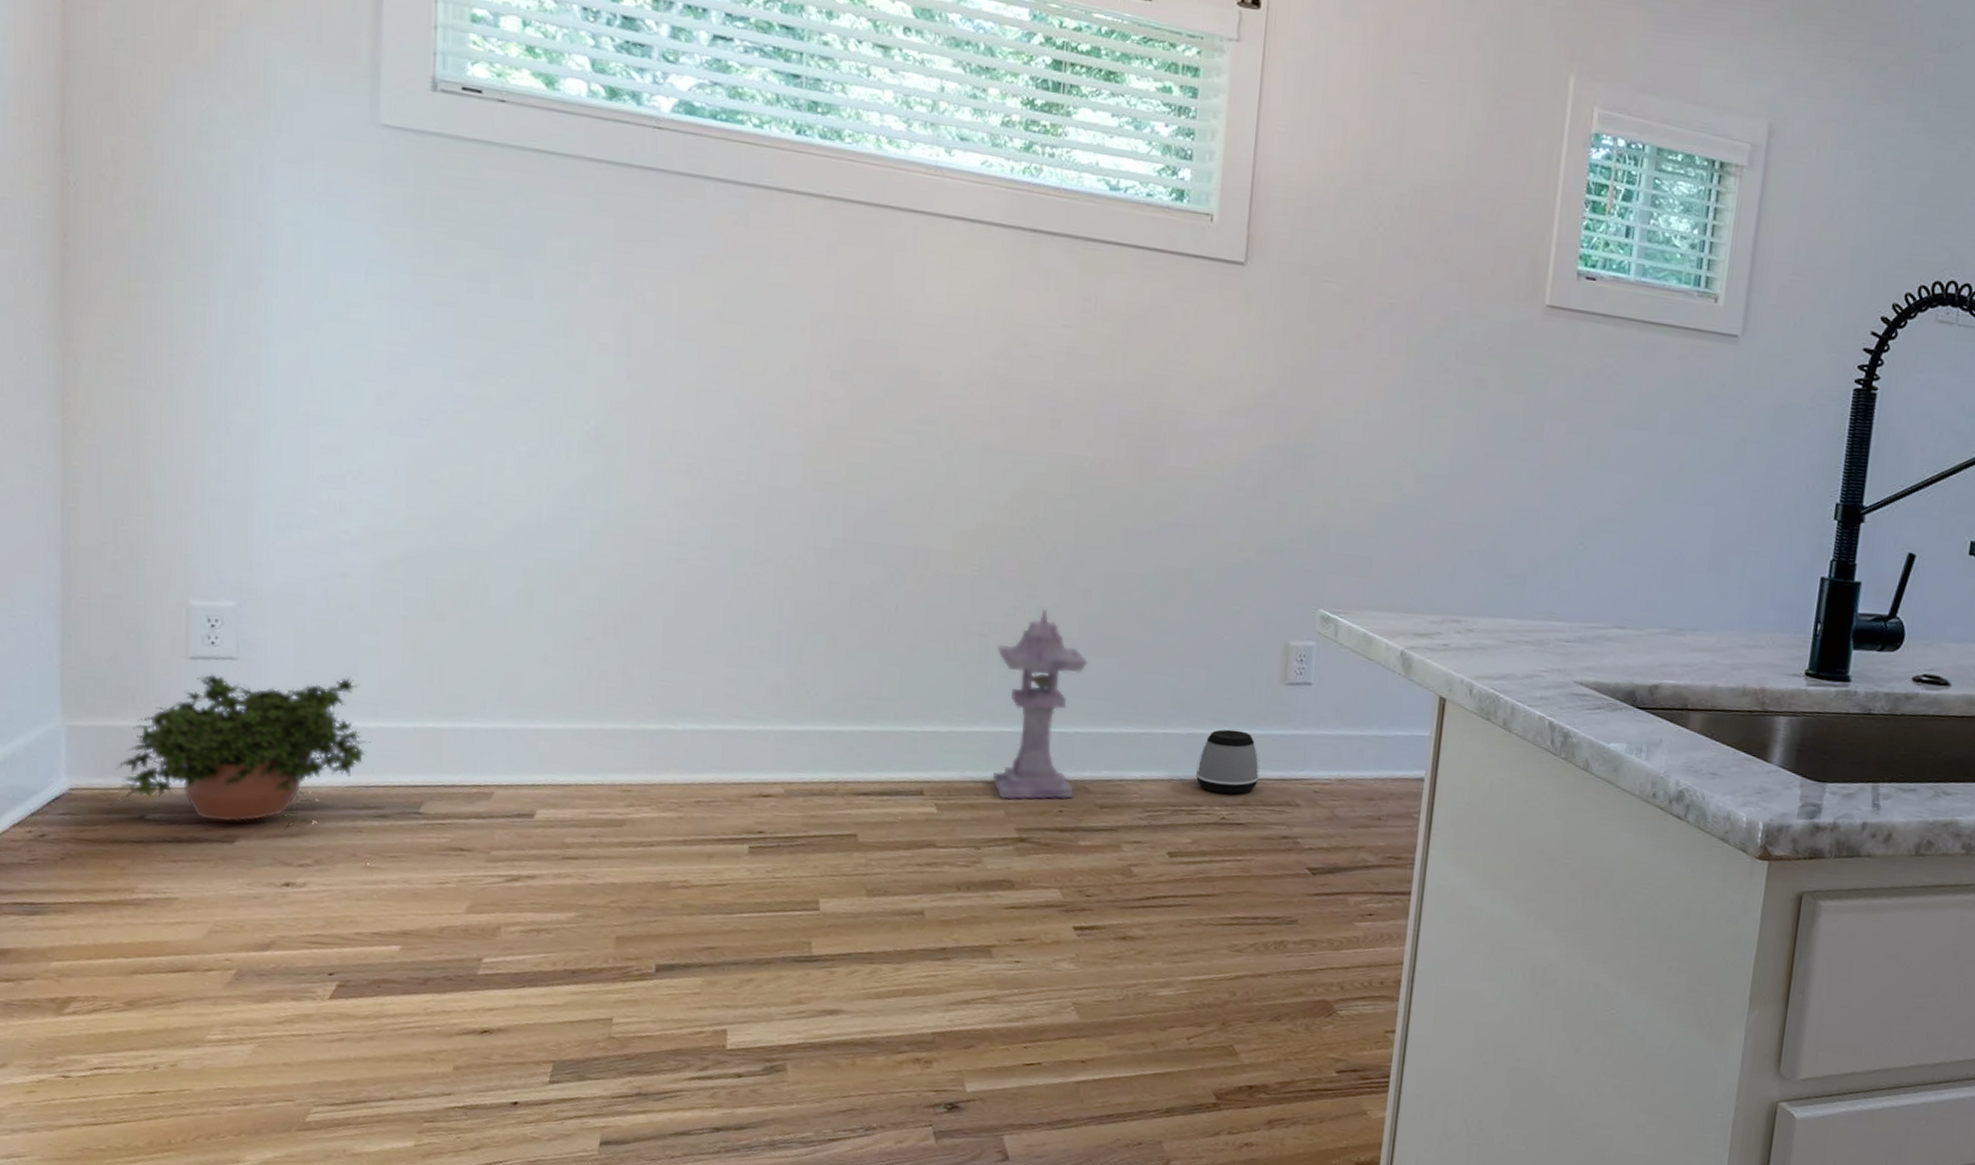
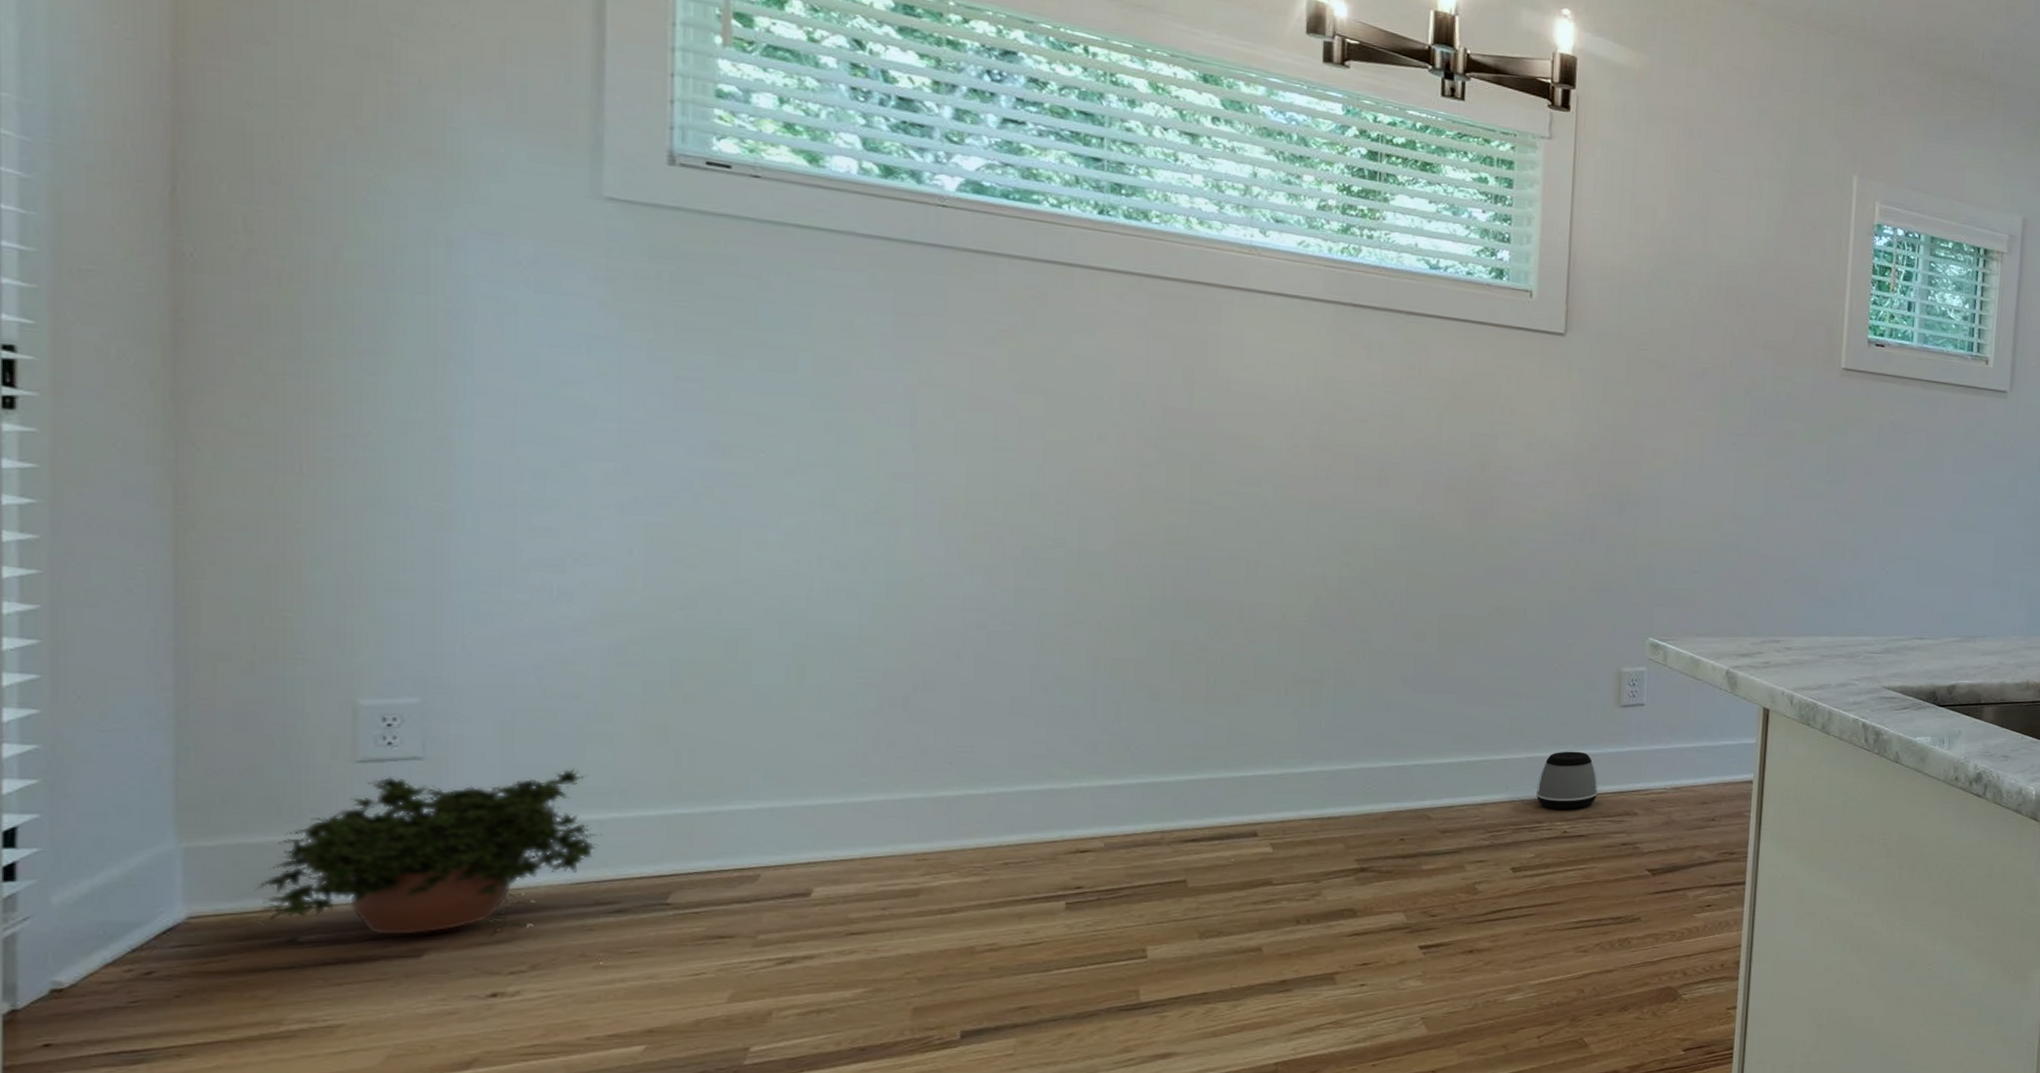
lantern: present [991,609,1088,800] -> none [1329,653,1425,834]

